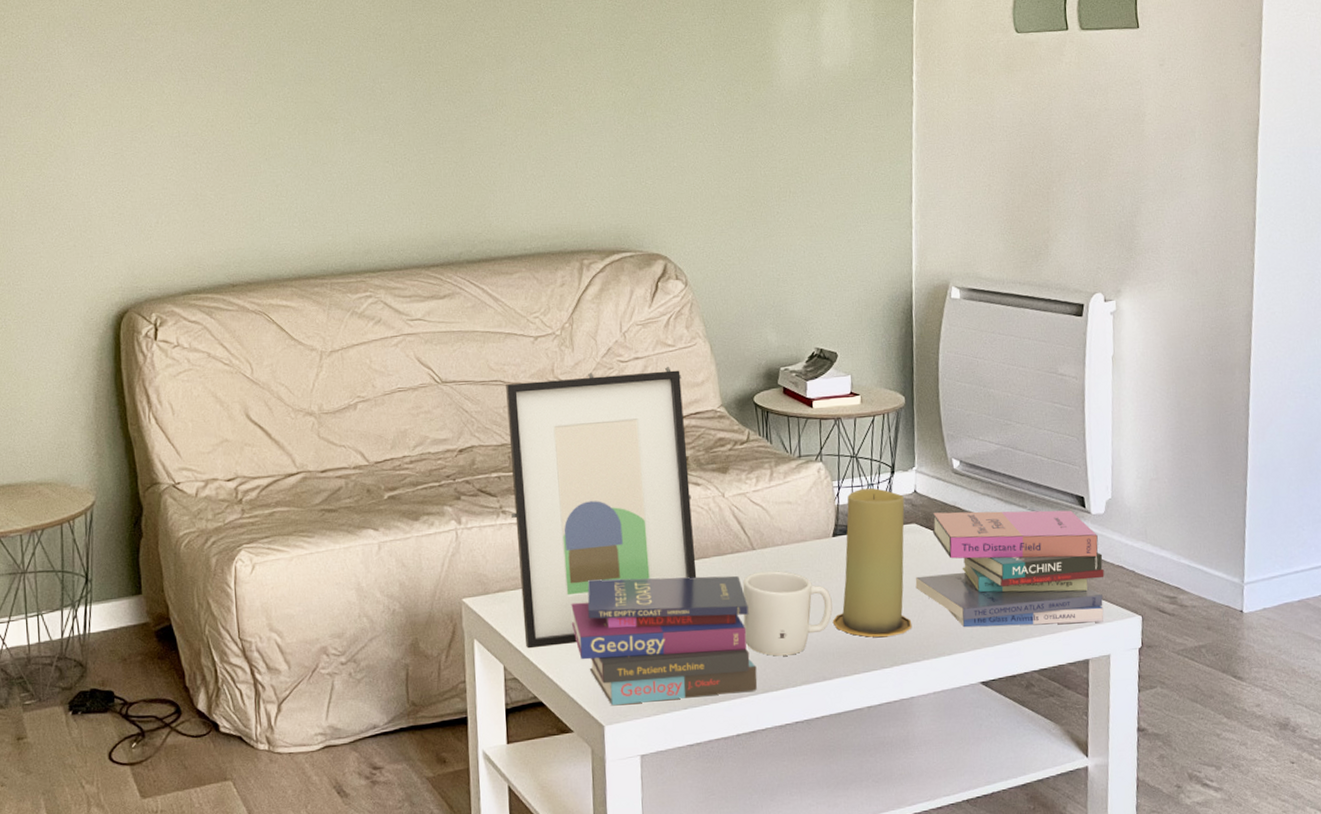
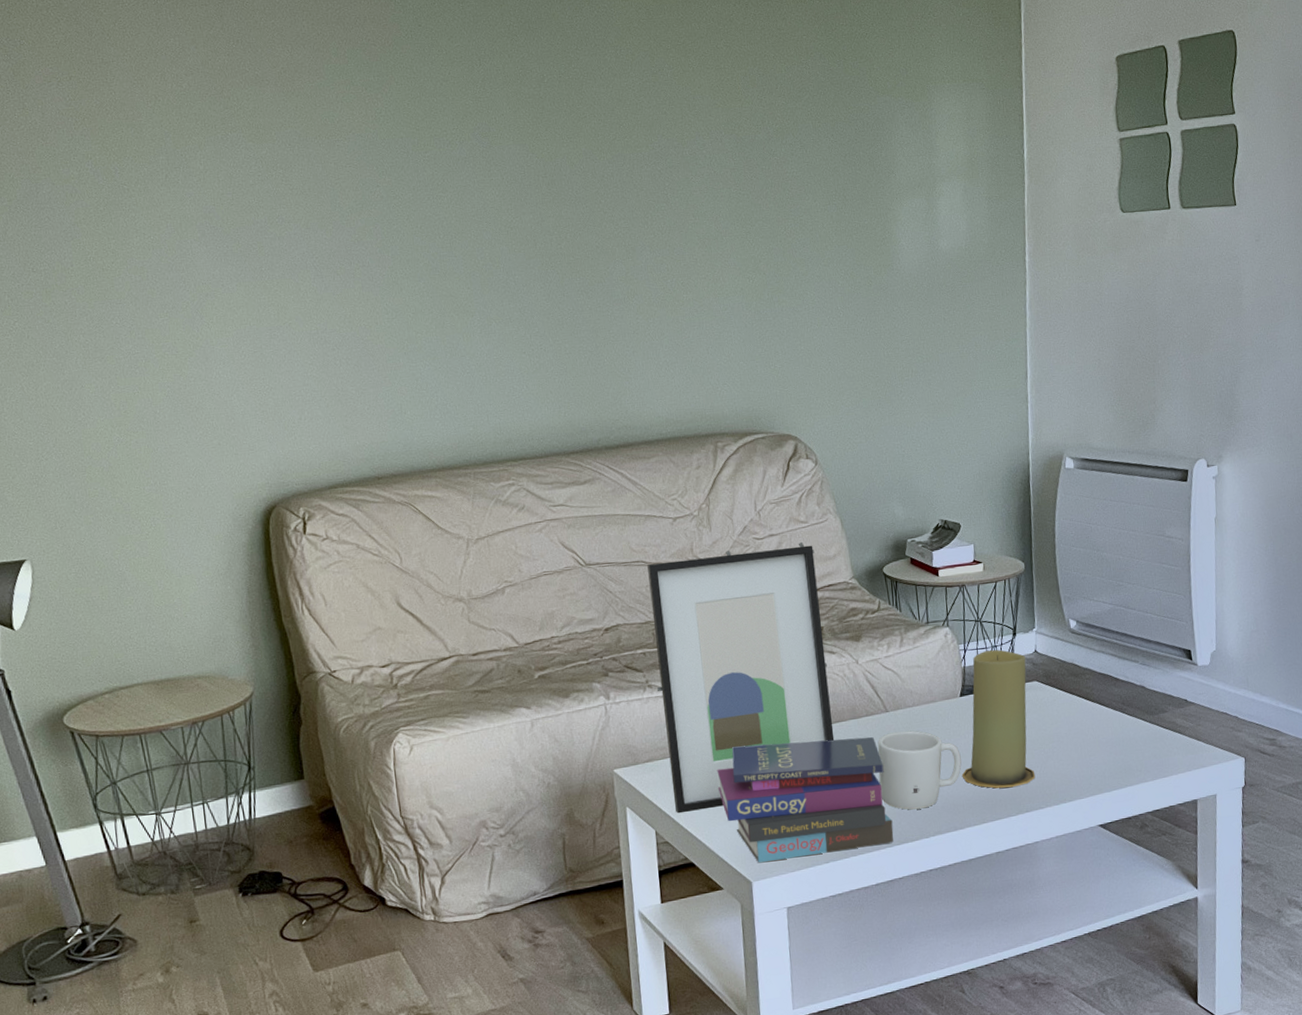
books: present [915,510,1105,628] -> none [1037,663,1210,776]

